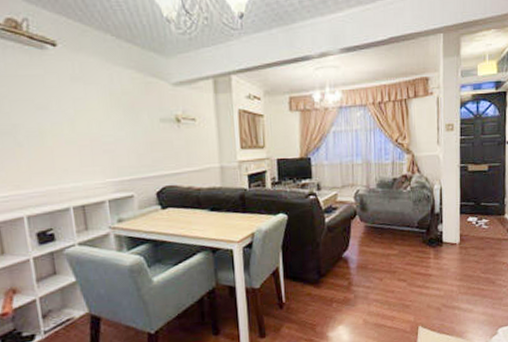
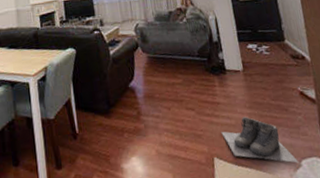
boots: none [429,288,496,331] -> present [221,116,299,163]

